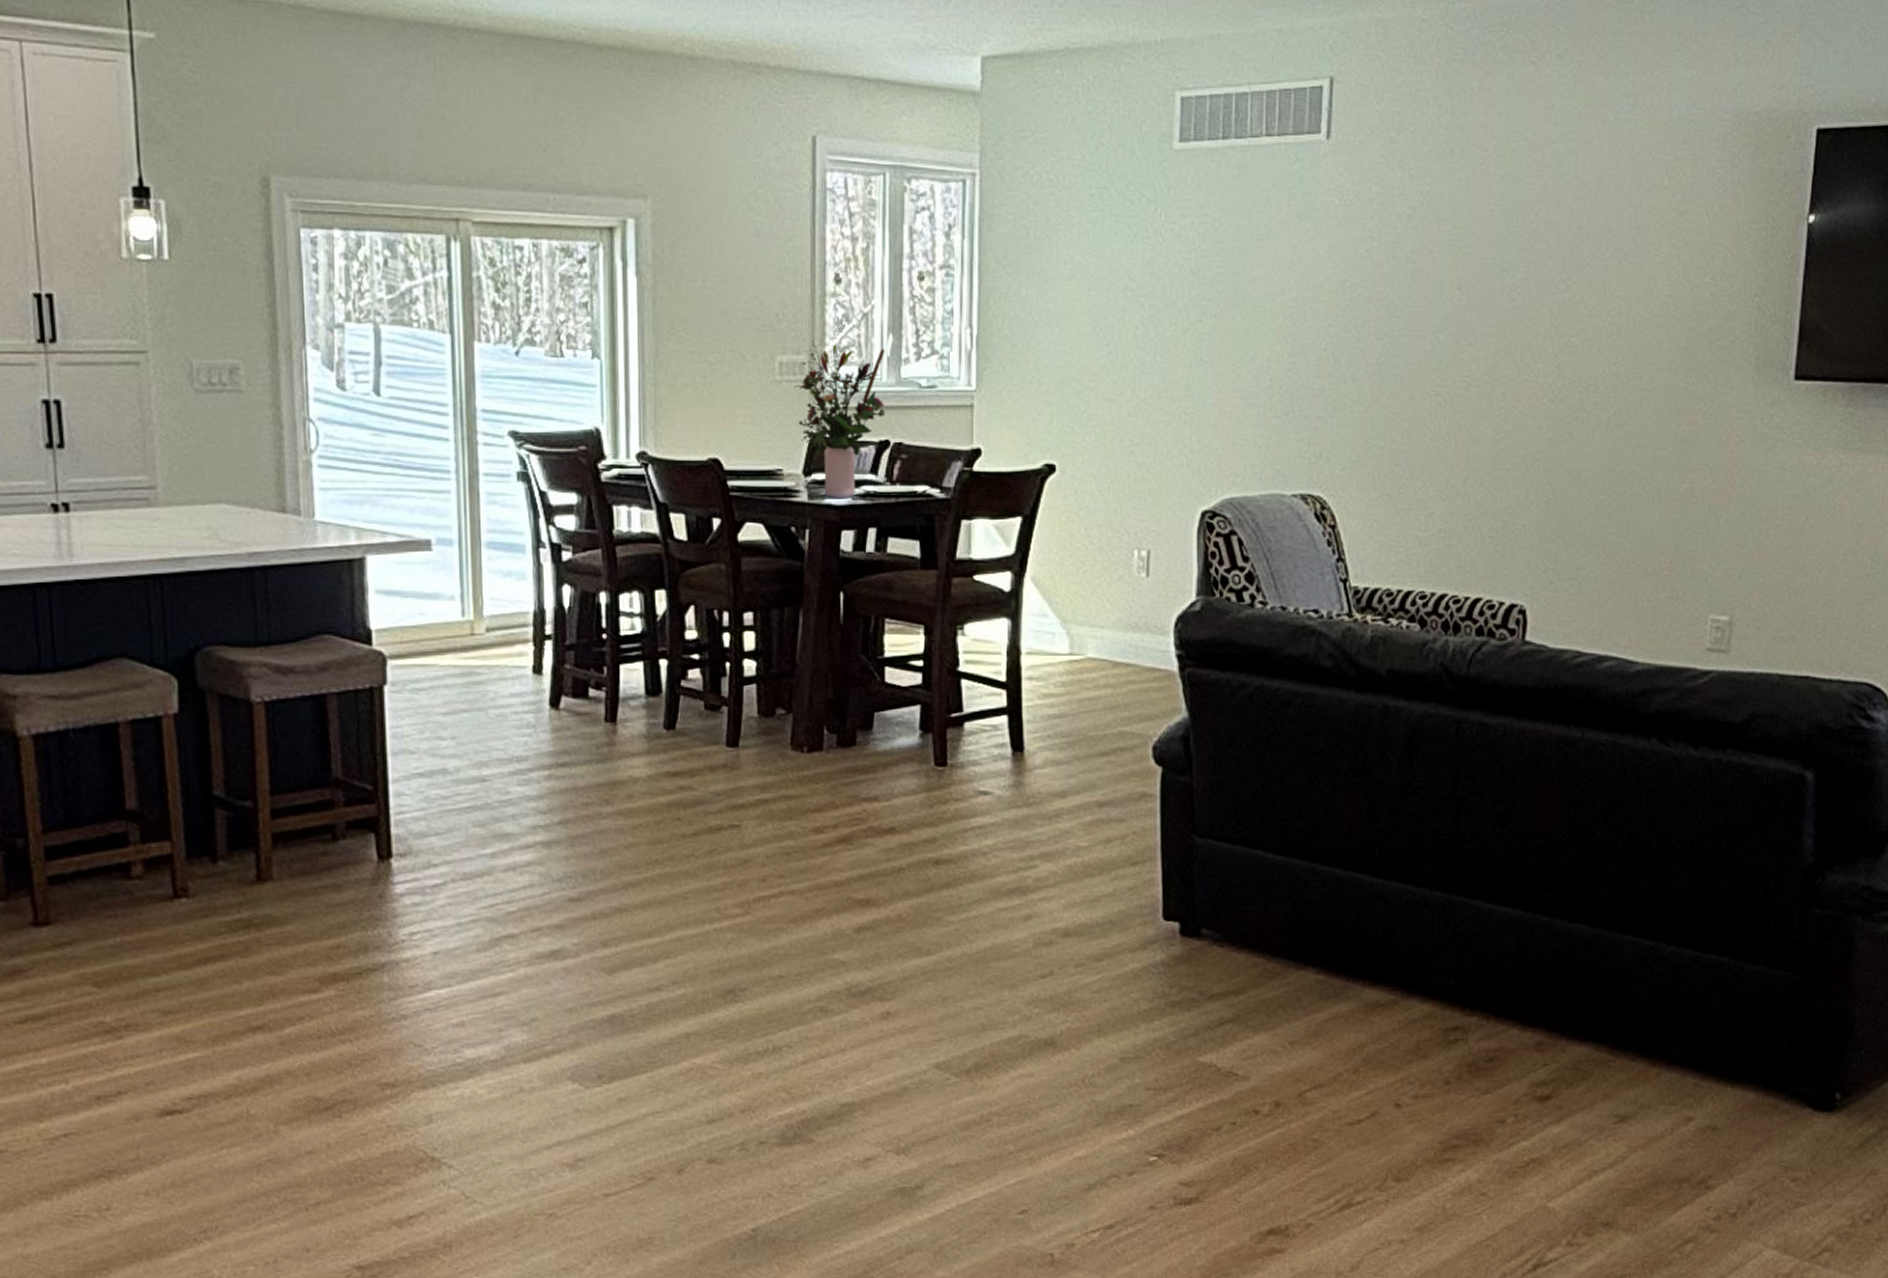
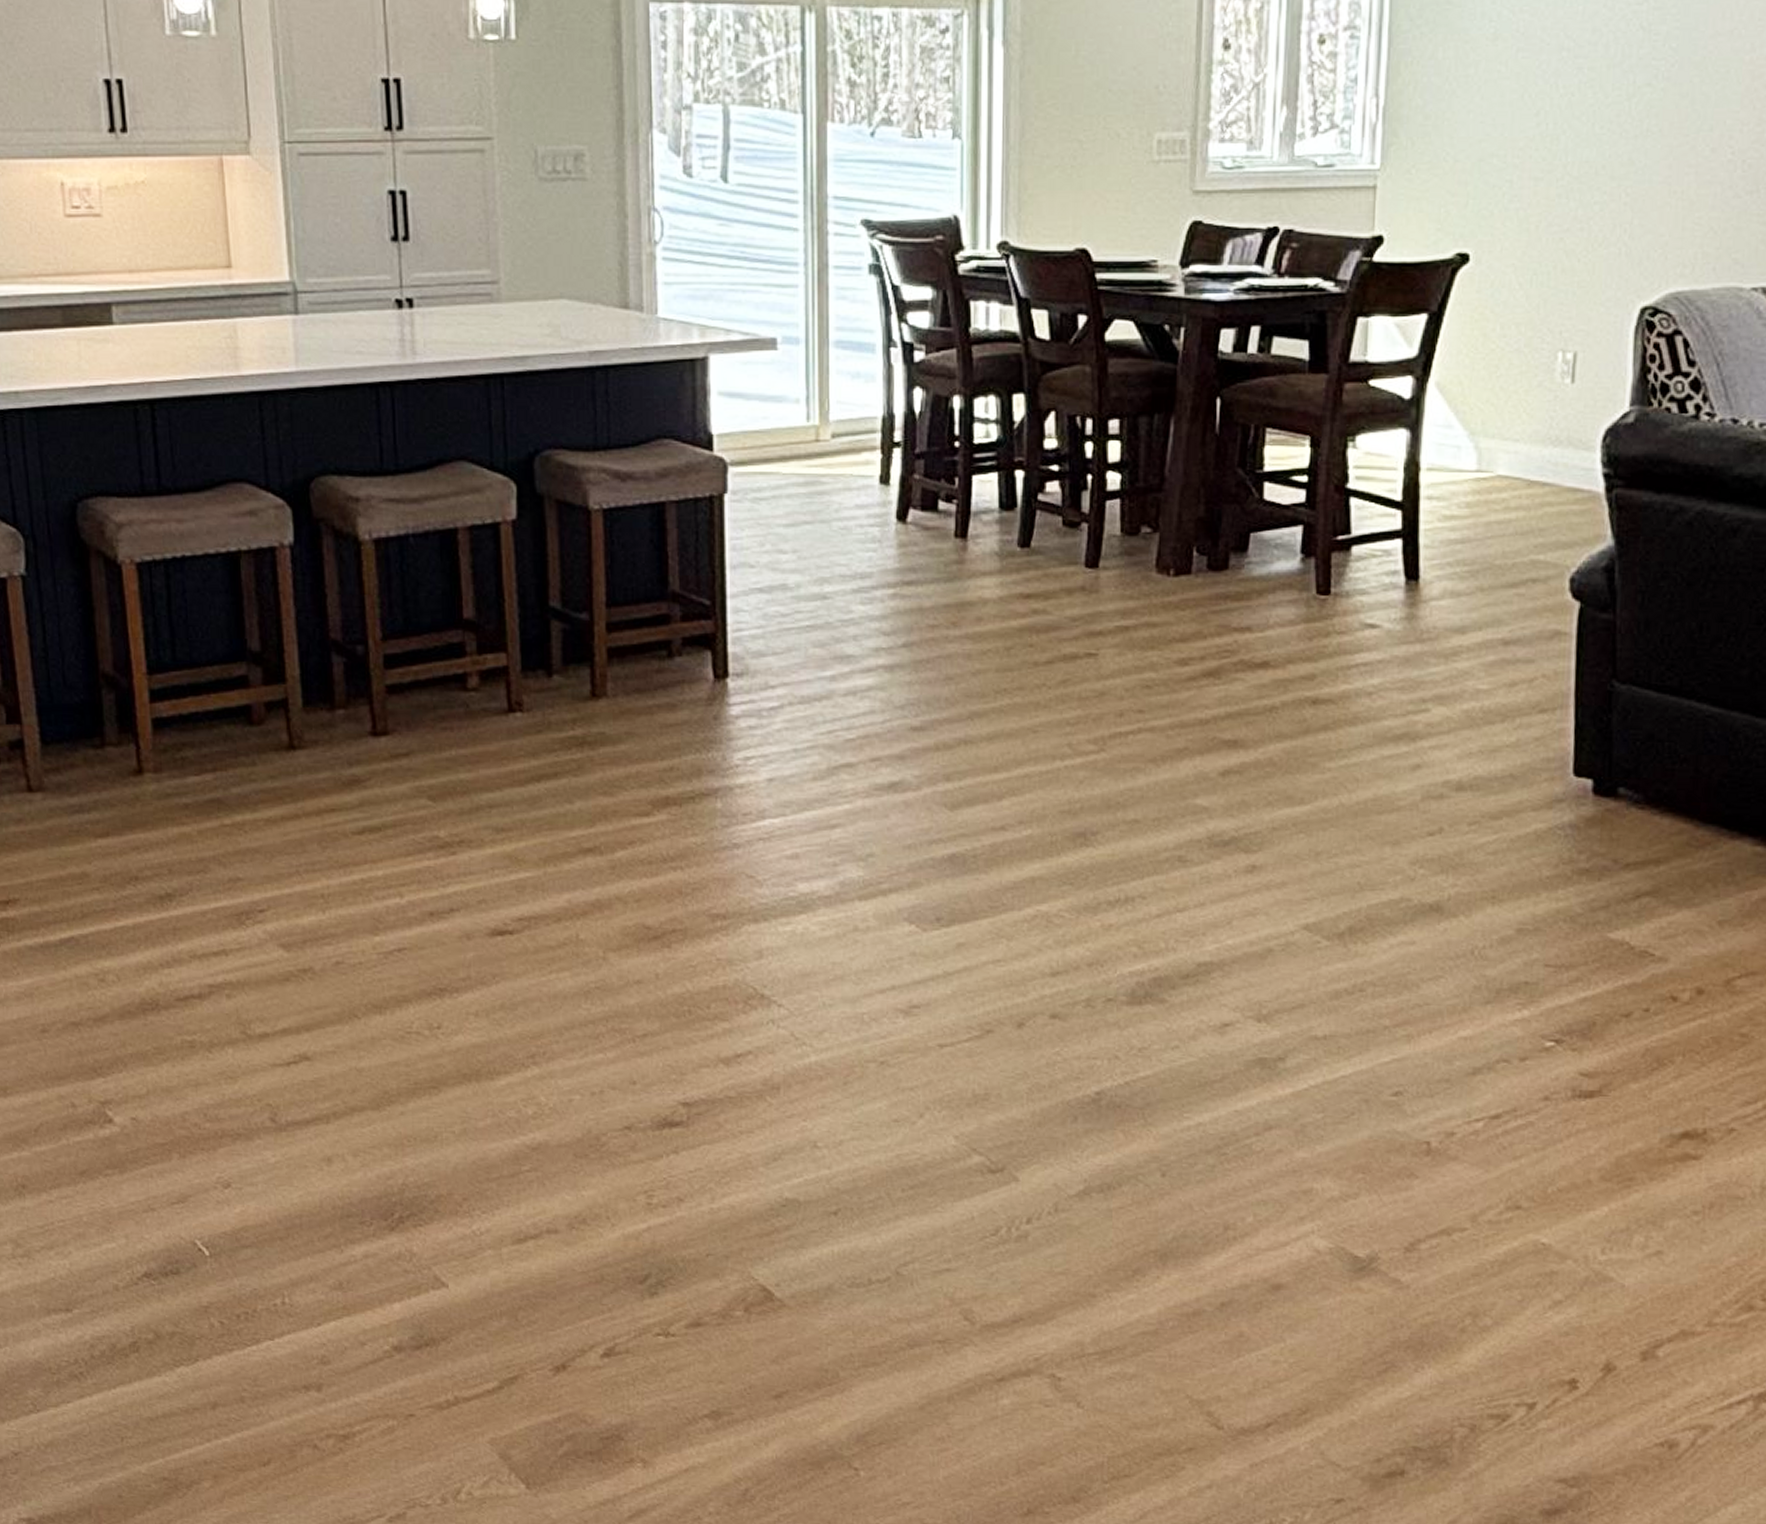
bouquet: present [794,339,885,499] -> none [1173,114,1276,294]

